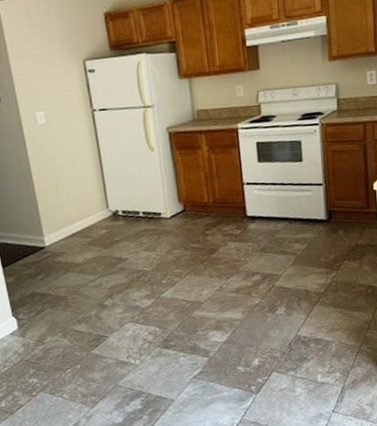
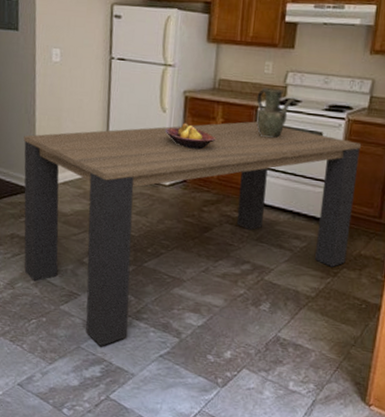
dining table: none [25,142,346,381] -> present [23,121,362,347]
fruit bowl: none [156,156,205,180] -> present [164,122,216,150]
pitcher: none [234,108,271,156] -> present [256,87,296,139]

